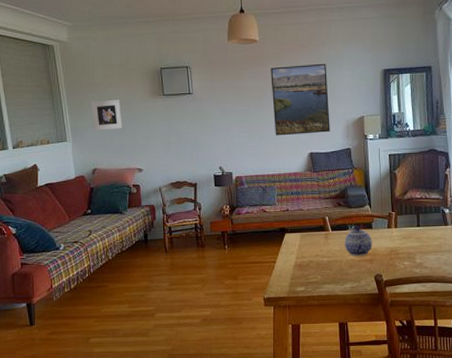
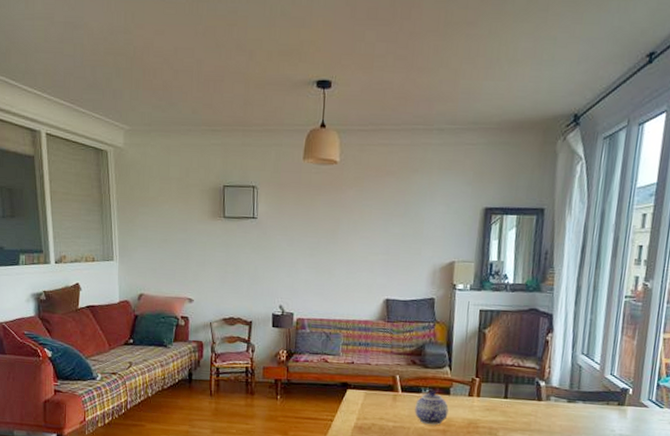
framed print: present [91,99,124,131] -> none [143,217,177,252]
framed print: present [270,63,330,136] -> none [347,194,416,277]

